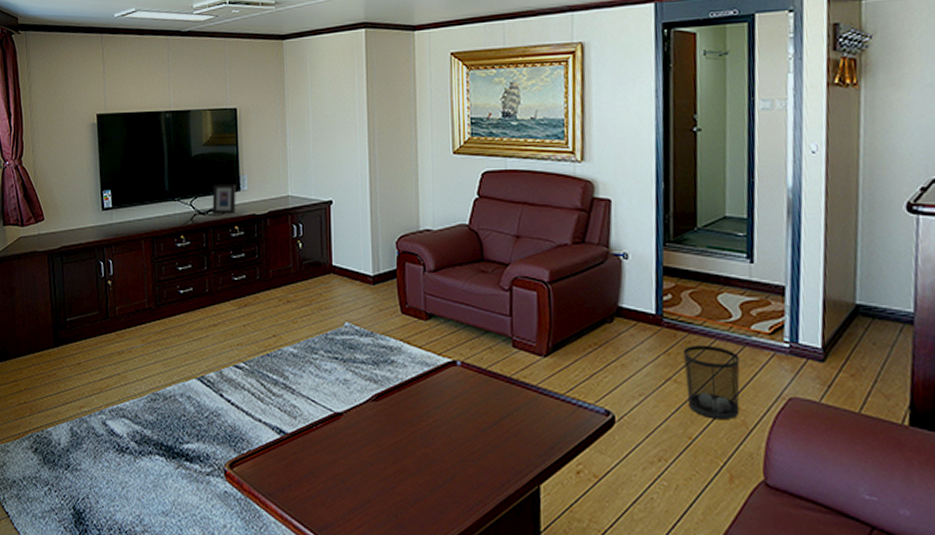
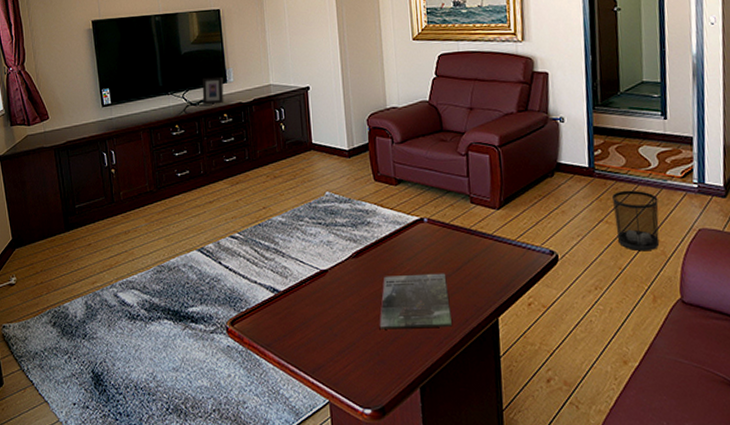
magazine: none [399,425,484,491] -> present [379,273,452,329]

